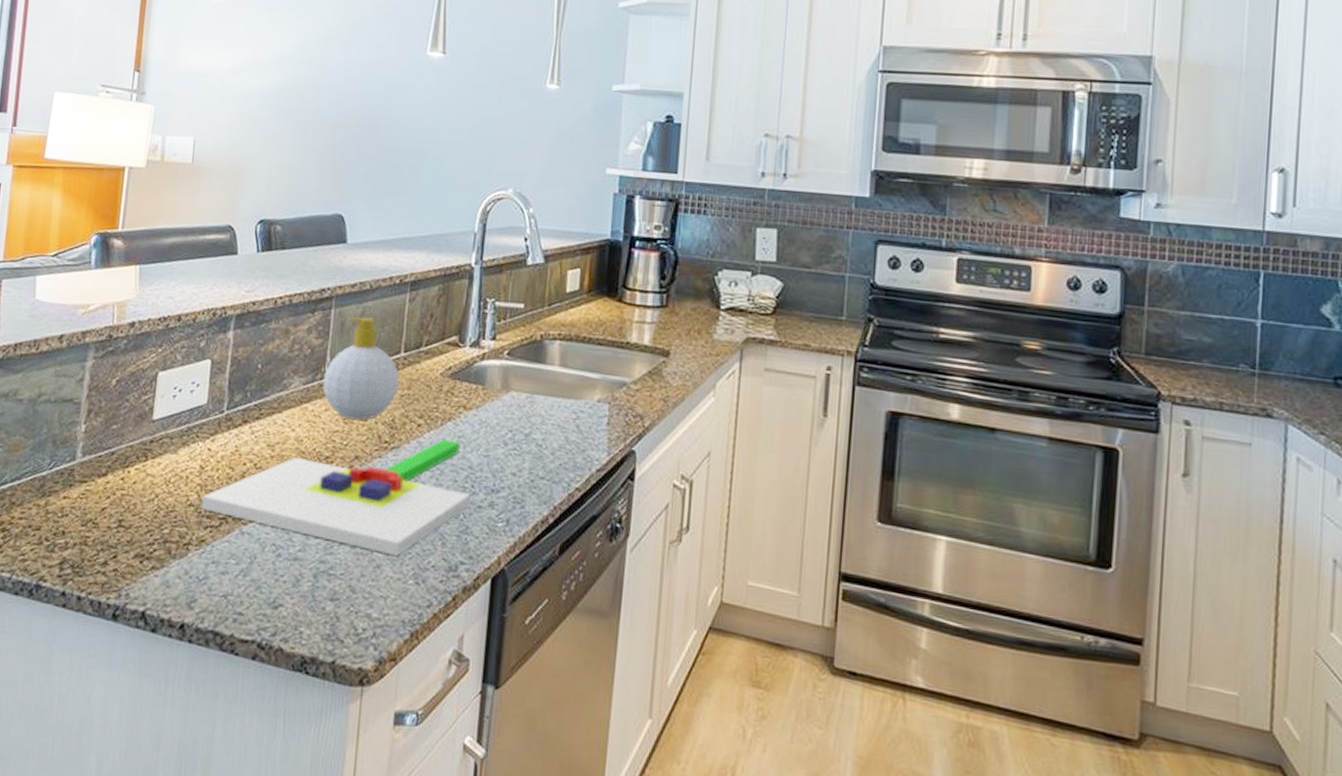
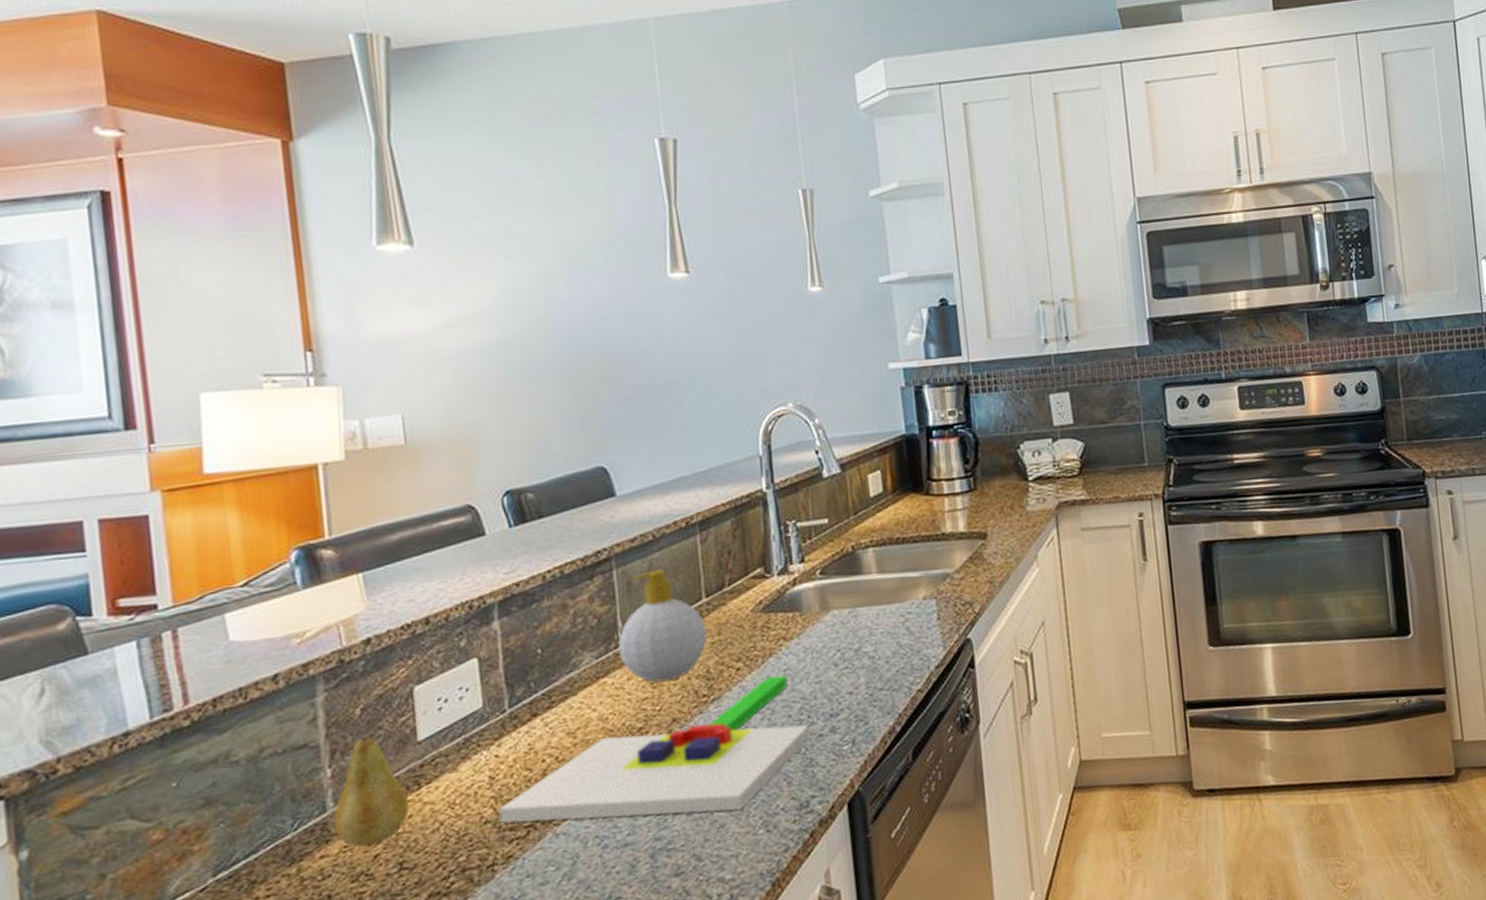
fruit: none [78,404,136,499] -> present [332,735,409,847]

